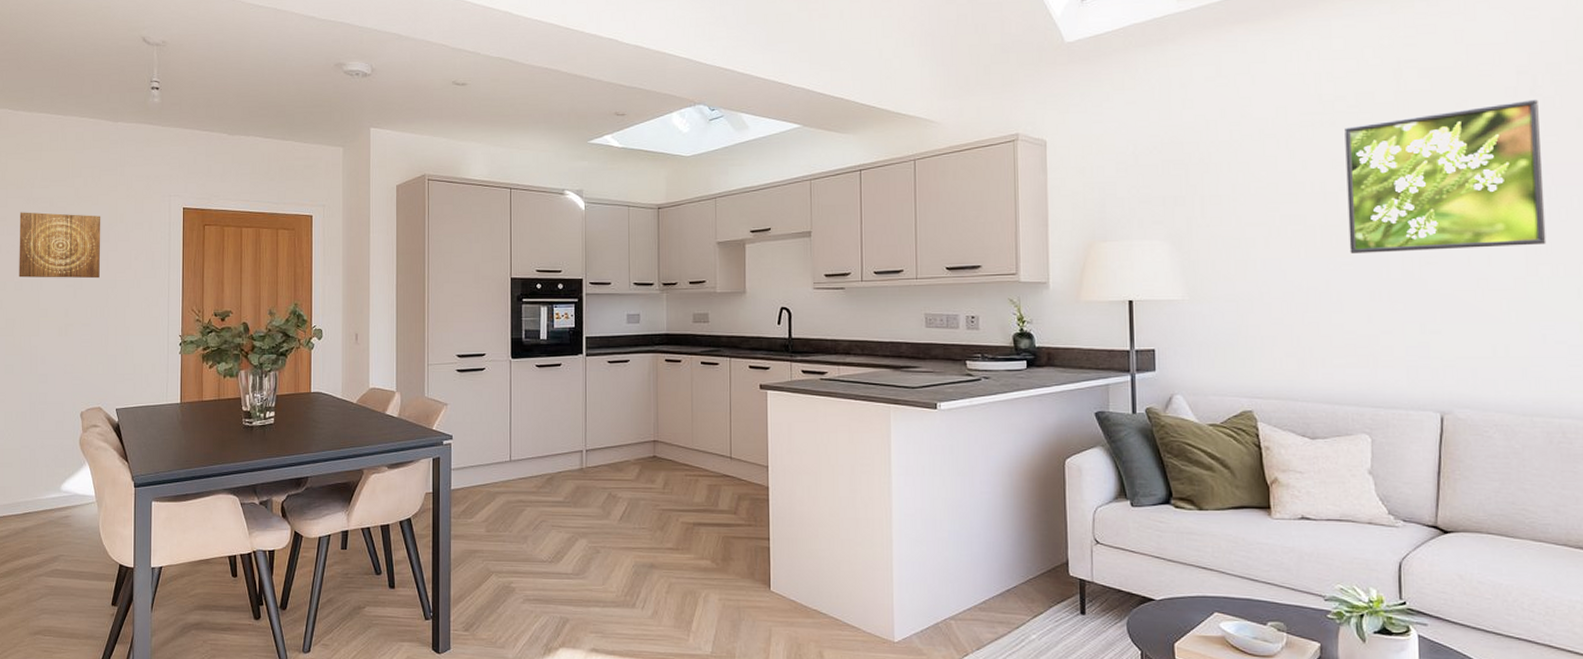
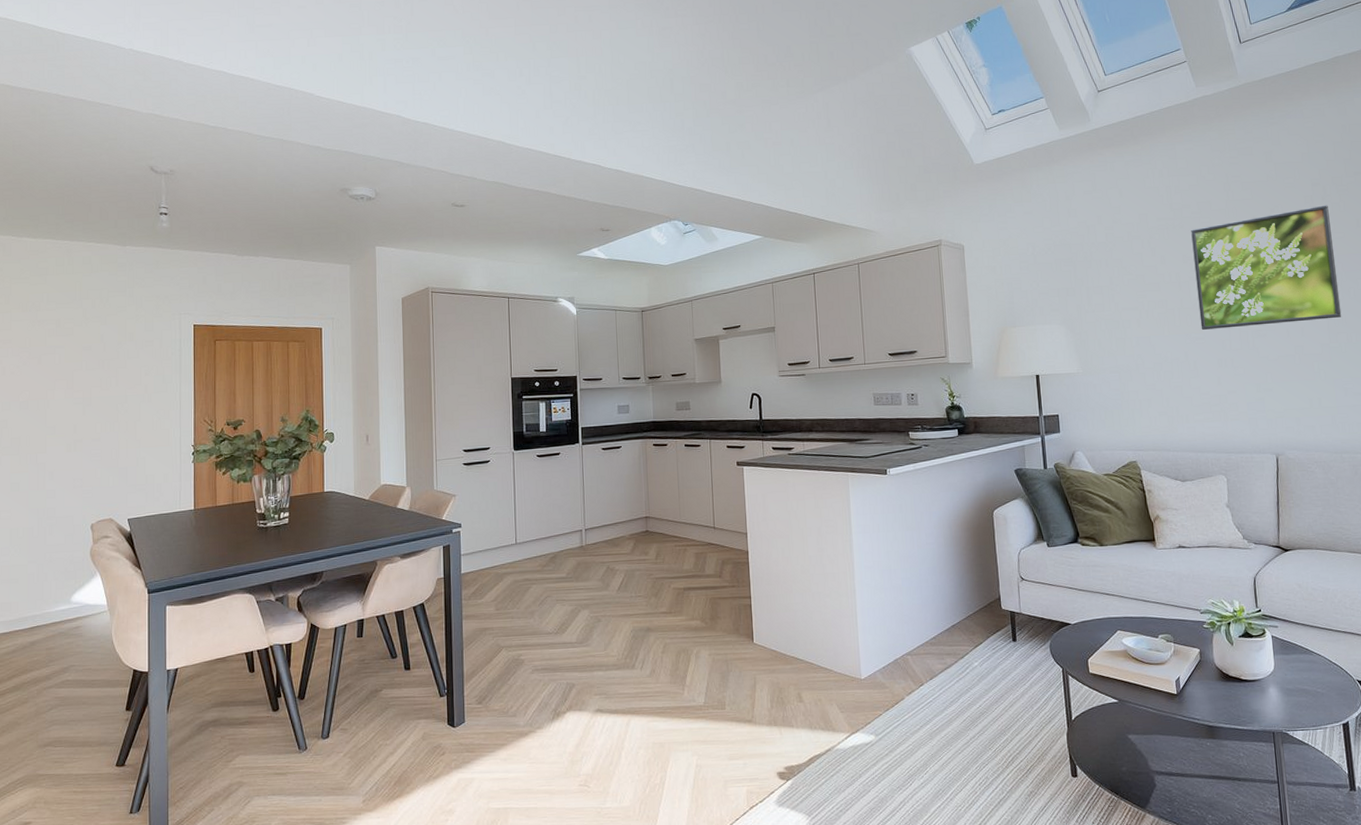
wall art: present [19,212,101,279] -> none [24,334,110,397]

